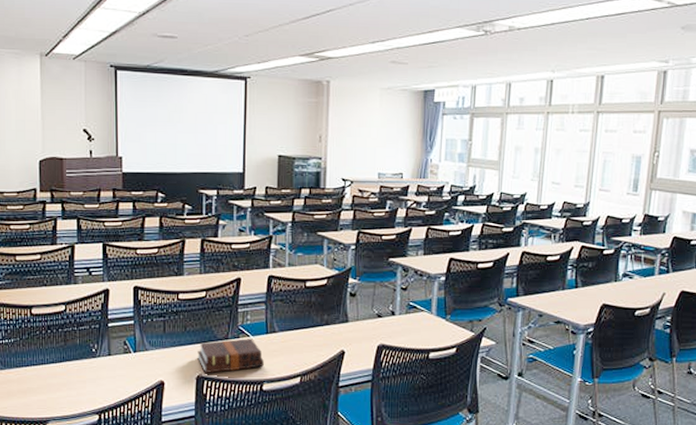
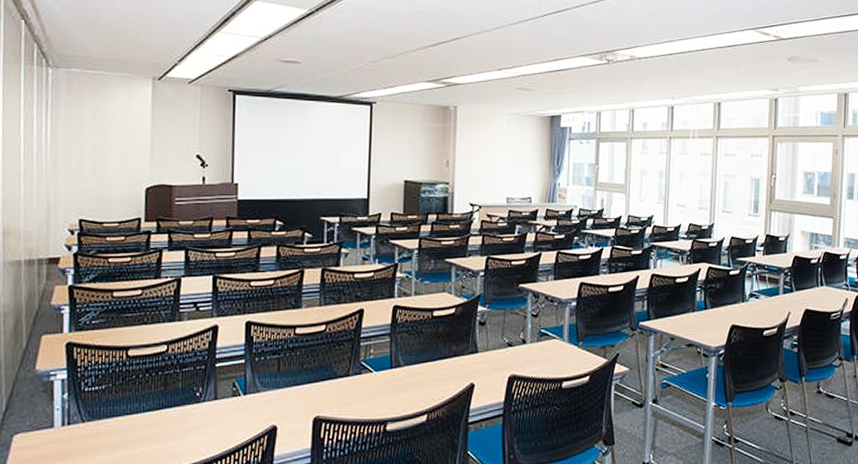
hardback book: present [197,338,264,373] -> none [315,374,388,414]

